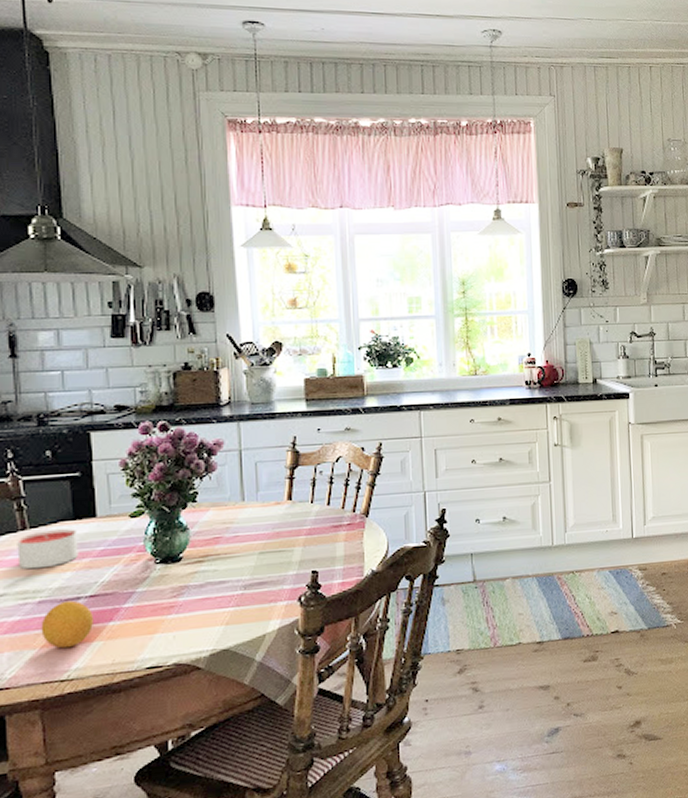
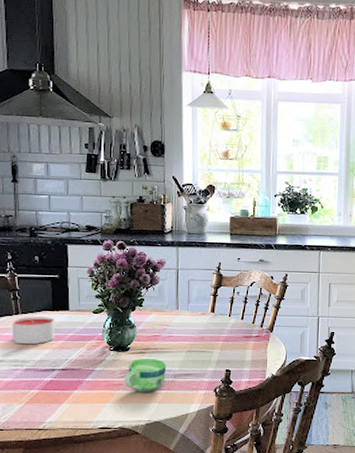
fruit: present [41,600,93,649] -> none [26,371,63,406]
cup: none [178,568,233,614] -> present [125,359,166,393]

